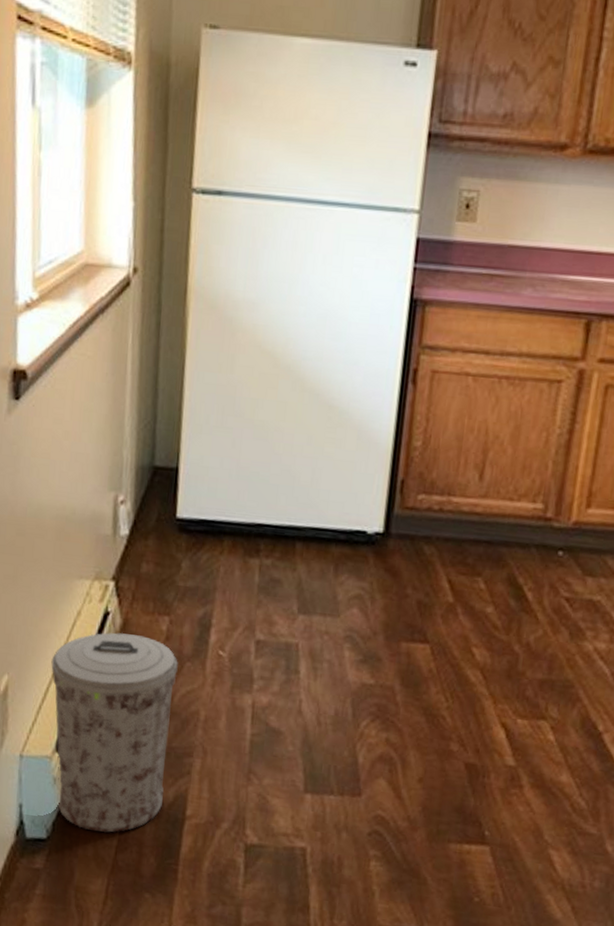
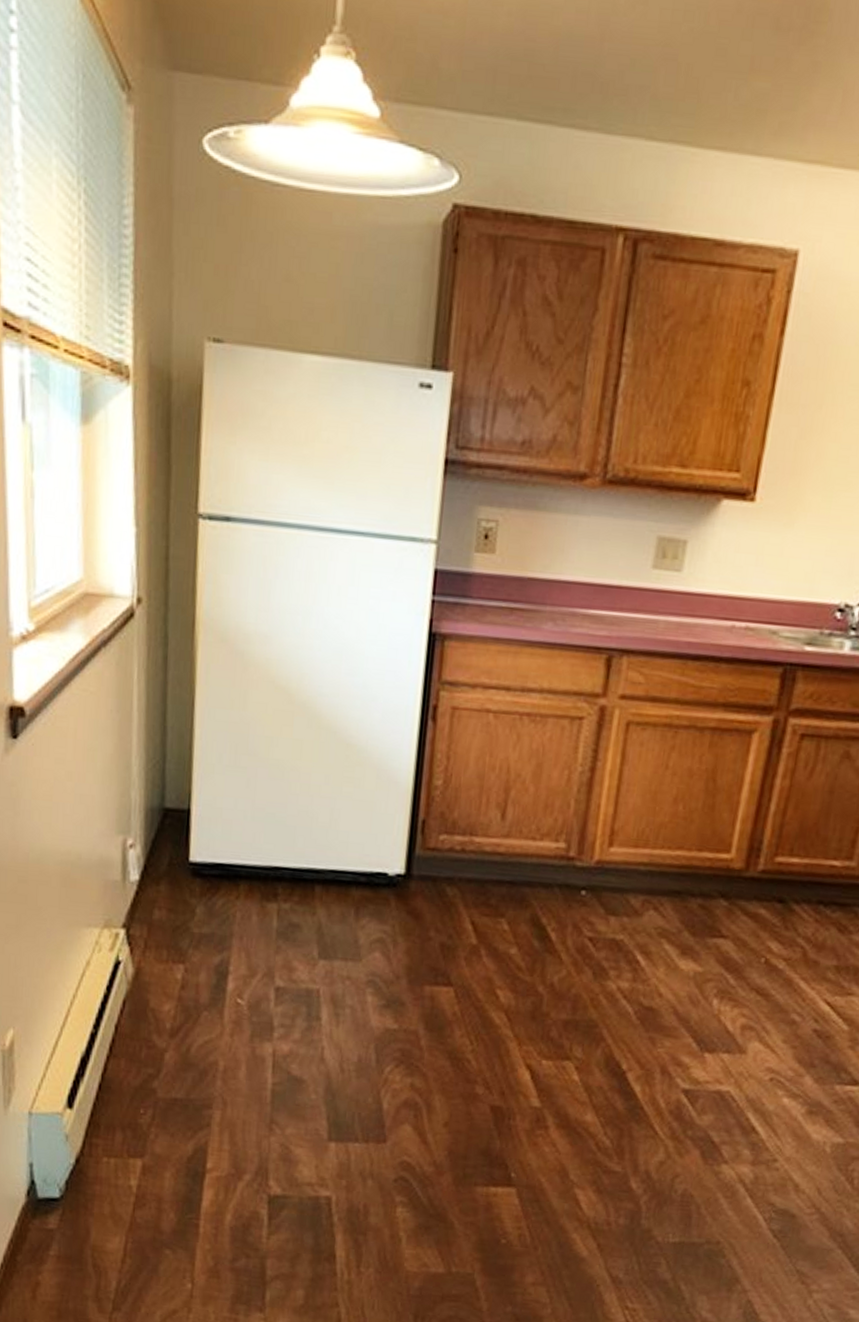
trash can: present [51,632,178,833] -> none [59,982,195,1189]

